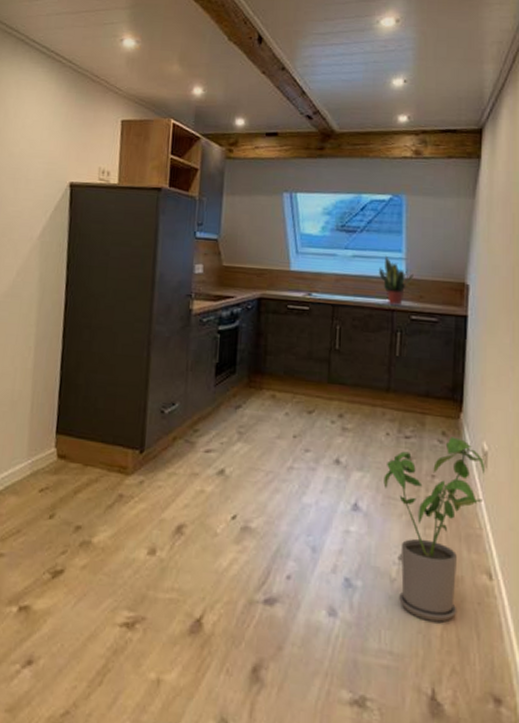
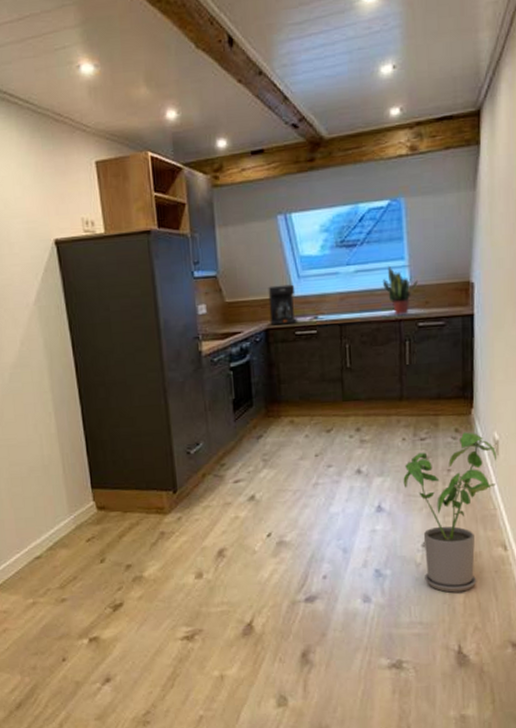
coffee maker: none [264,257,291,297] -> present [268,284,297,326]

